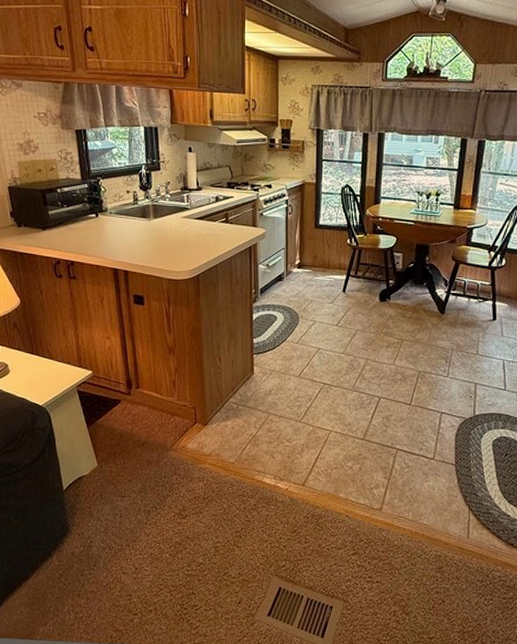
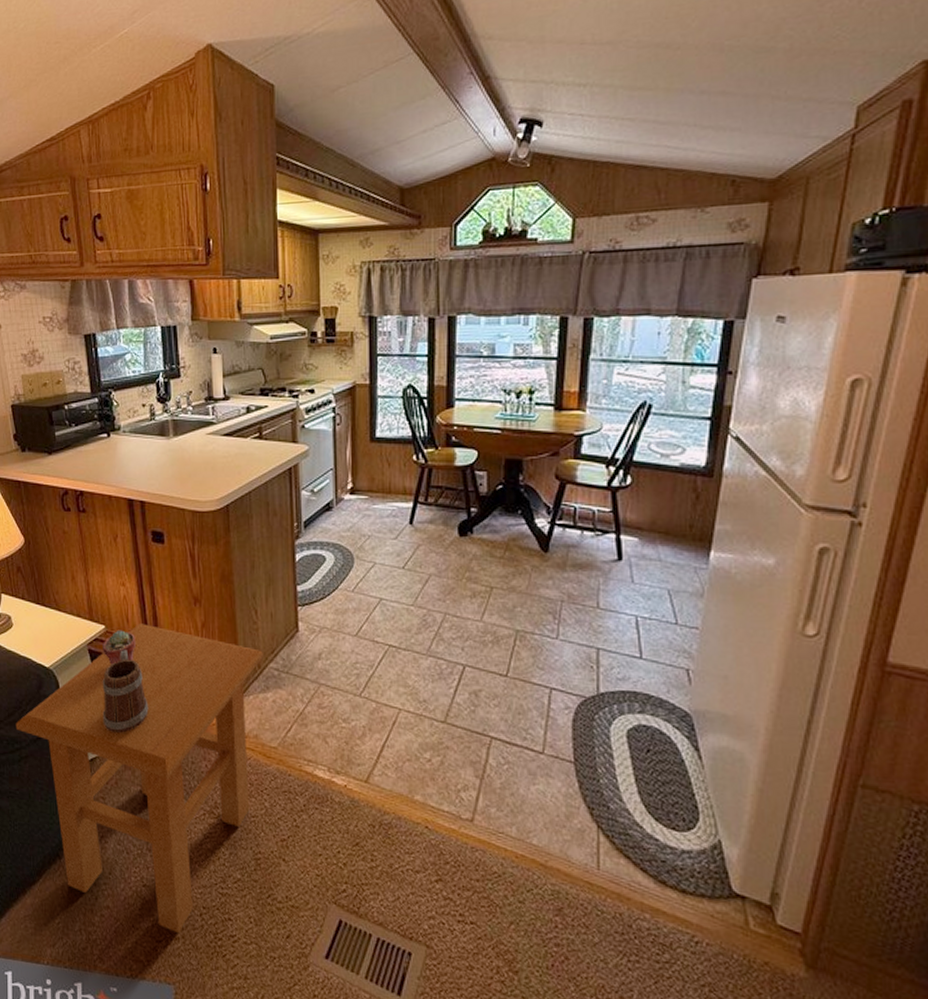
side table: none [12,369,225,608] -> present [15,623,263,934]
mug: none [89,390,129,457] -> present [102,650,149,734]
potted succulent: none [90,374,118,402] -> present [103,629,136,665]

